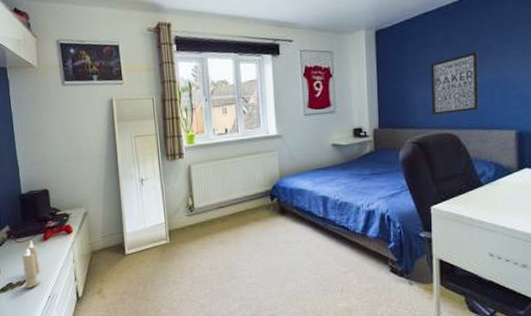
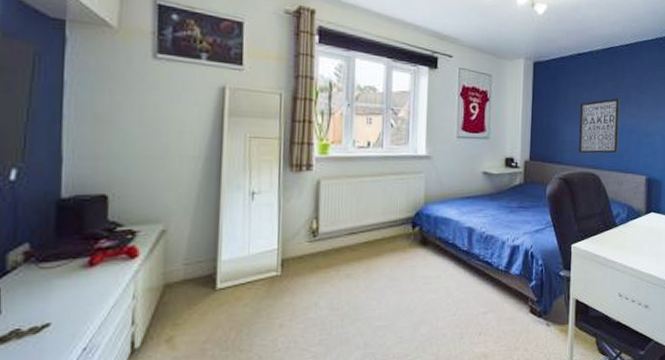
candle: present [22,241,41,289] -> none [43,267,76,338]

